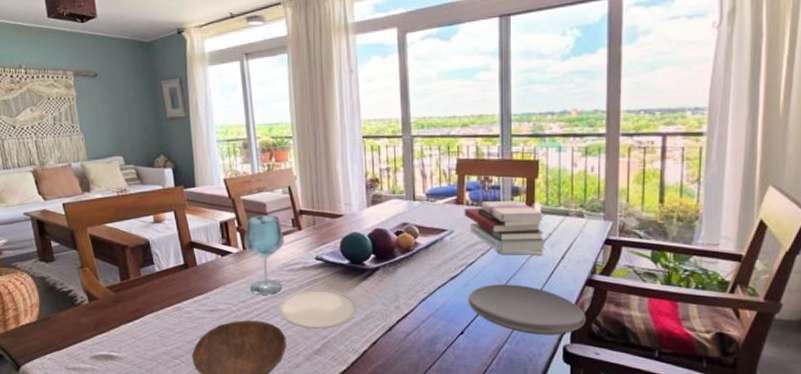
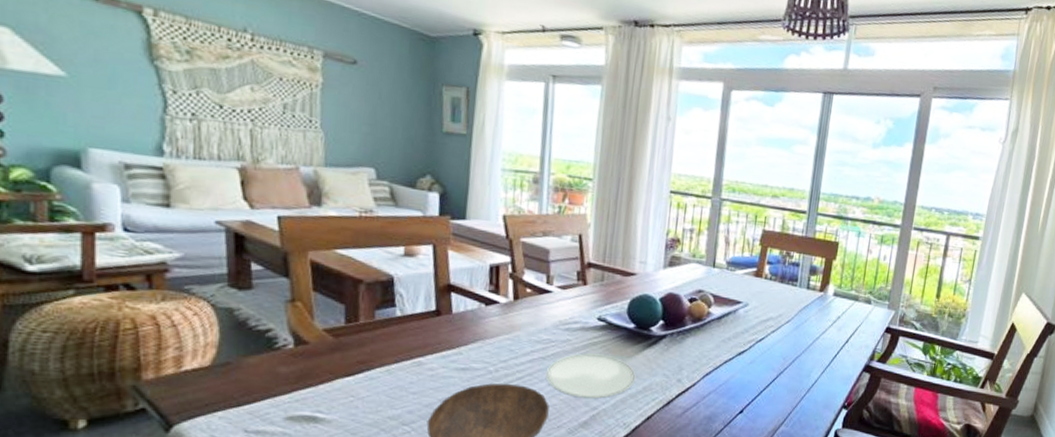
wine glass: present [243,214,285,295] -> none [515,262,566,356]
books: present [464,201,546,255] -> none [761,277,835,337]
plate: present [468,284,586,336] -> none [752,363,860,420]

